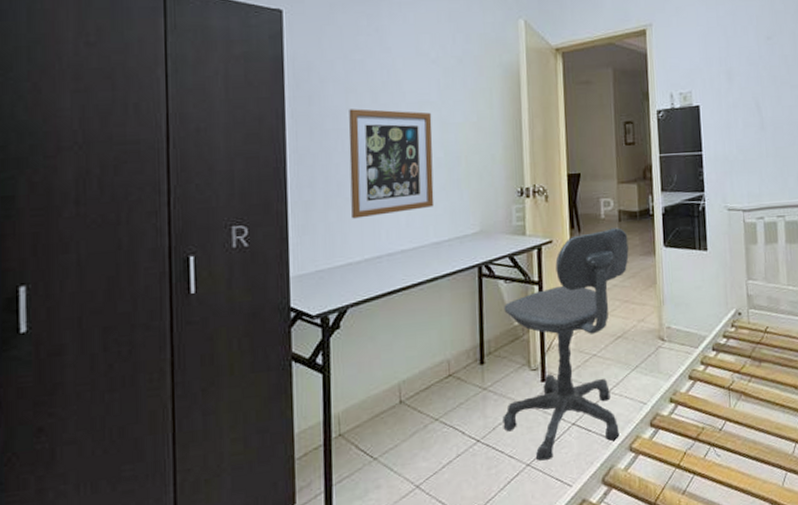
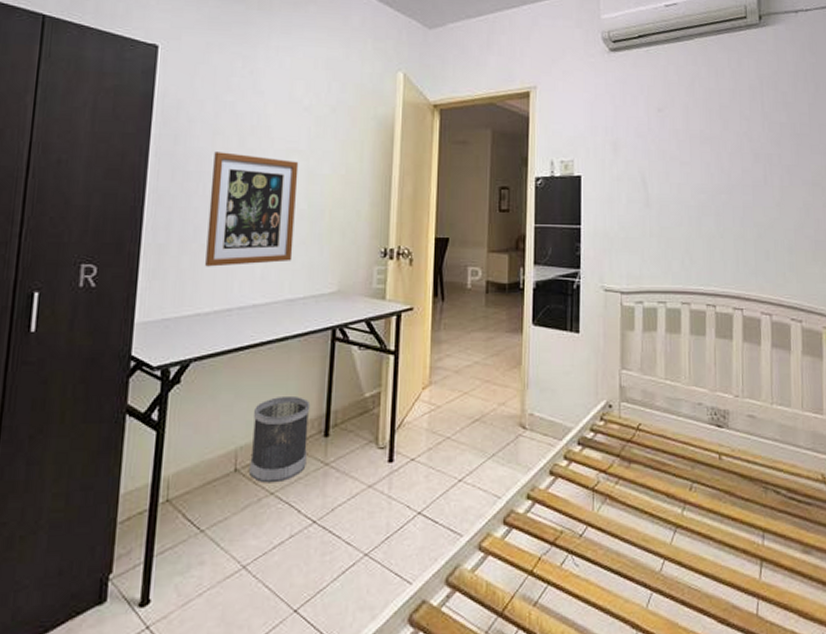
wastebasket: none [413,330,466,412] -> present [249,397,311,484]
office chair: present [502,228,629,461] -> none [342,300,494,551]

